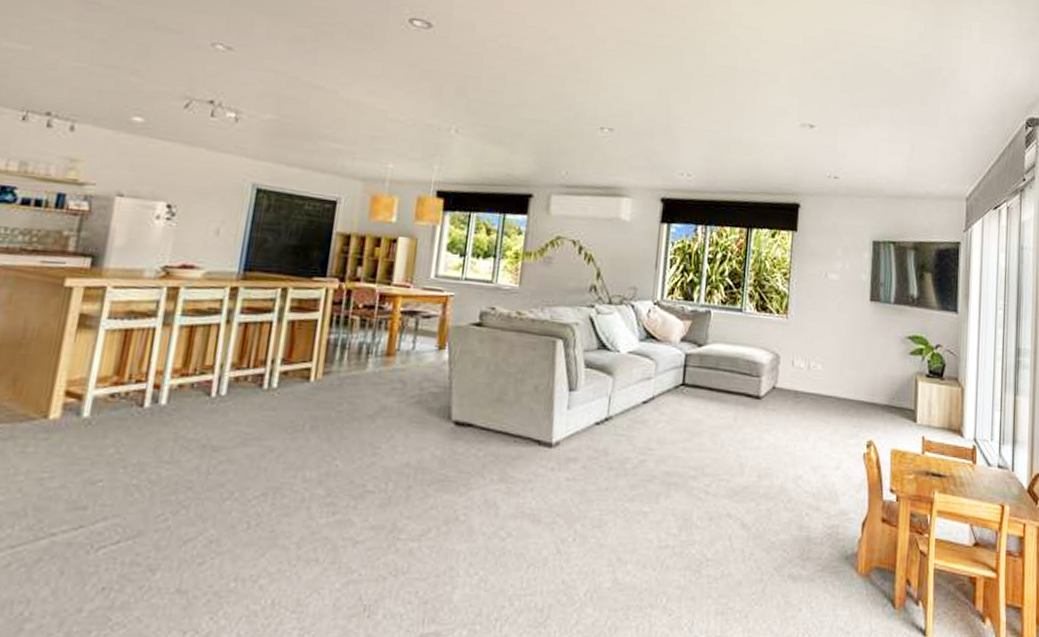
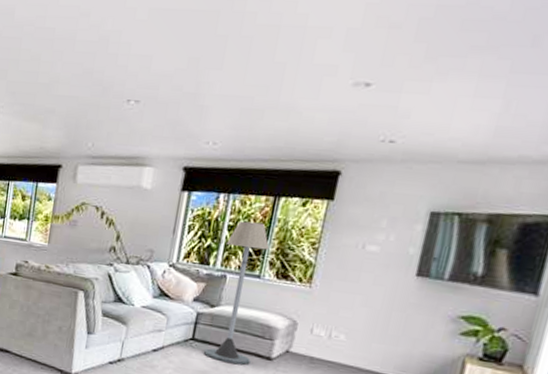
floor lamp: none [694,253,748,408] -> present [203,220,270,365]

